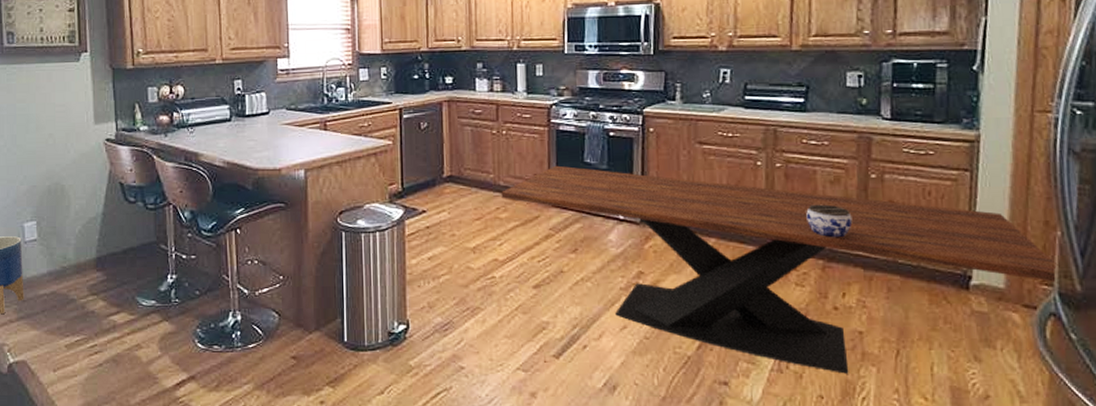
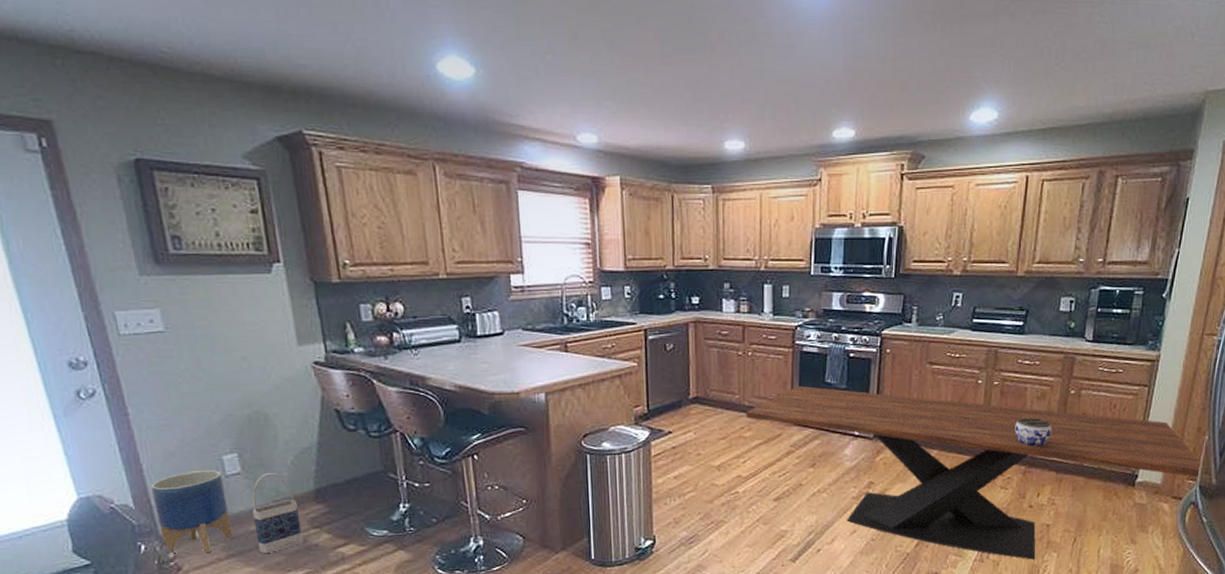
bag: none [43,241,82,318] -> present [252,473,303,554]

